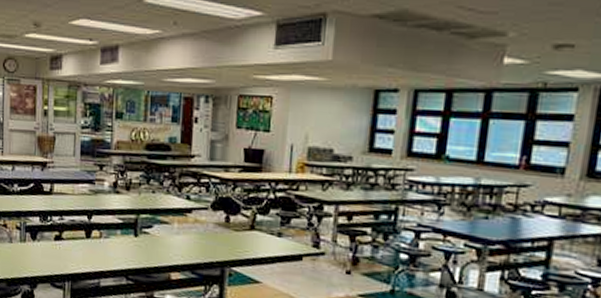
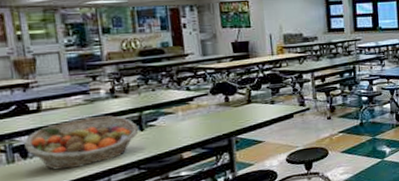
fruit basket: none [35,209,133,262] -> present [24,115,139,170]

